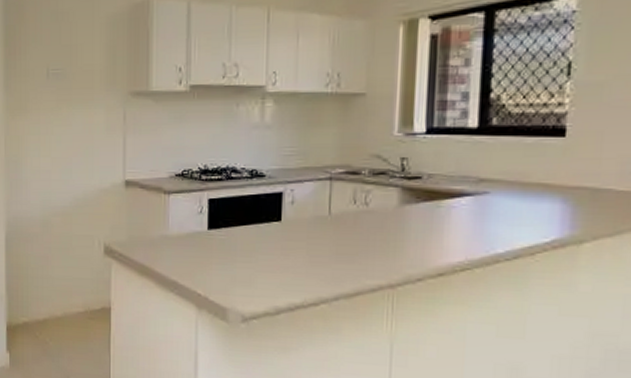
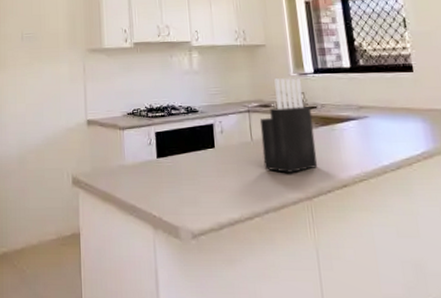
knife block: none [341,138,414,256] -> present [259,77,317,173]

